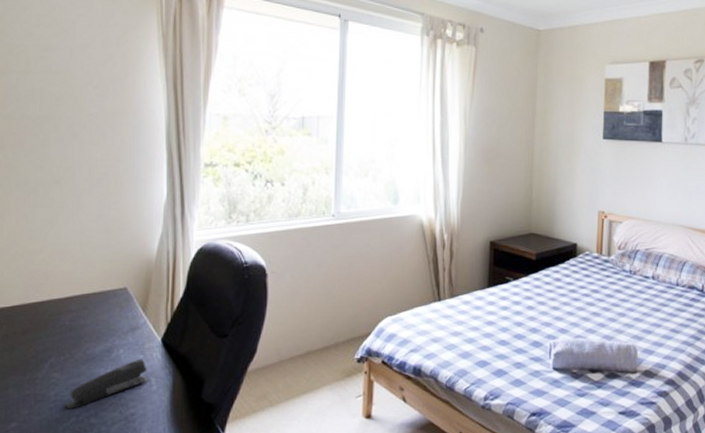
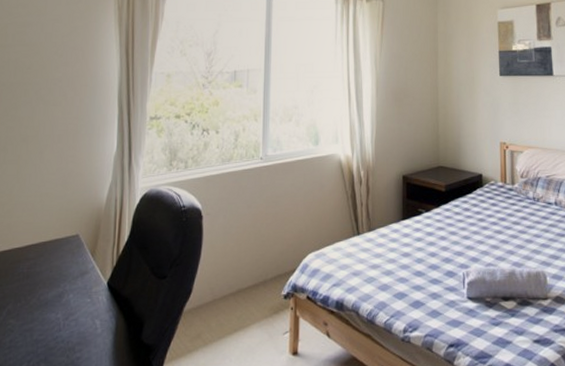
stapler: present [65,358,149,409] -> none [18,302,94,354]

